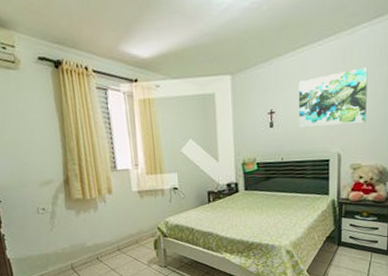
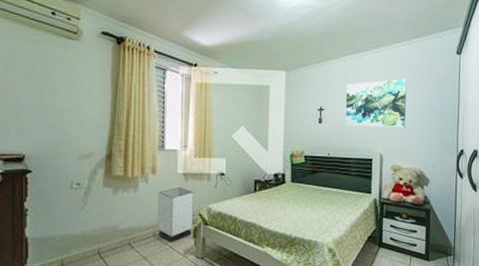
cabinet: none [116,205,154,255] -> present [157,188,194,242]

